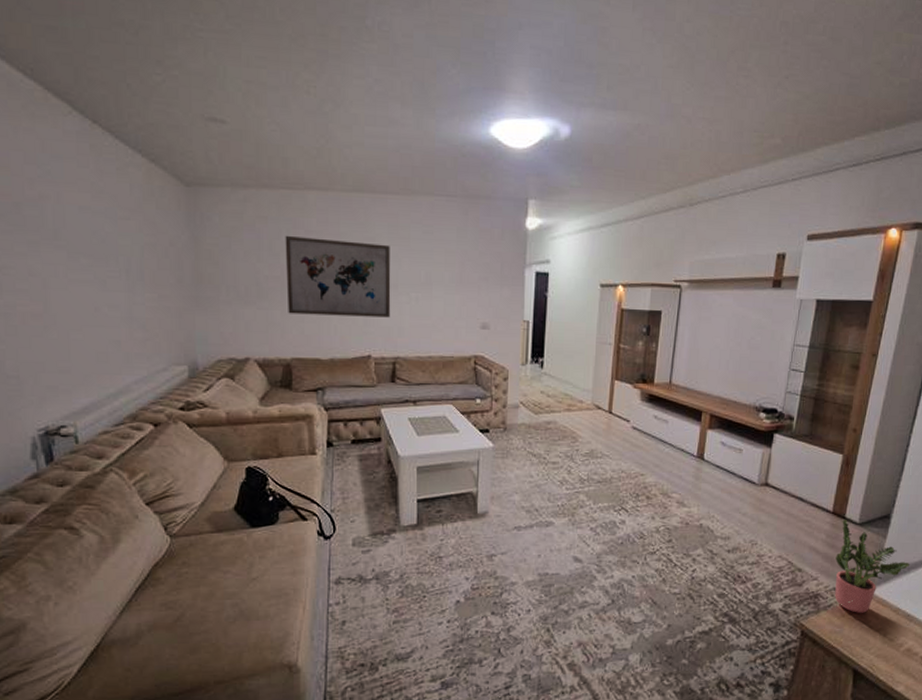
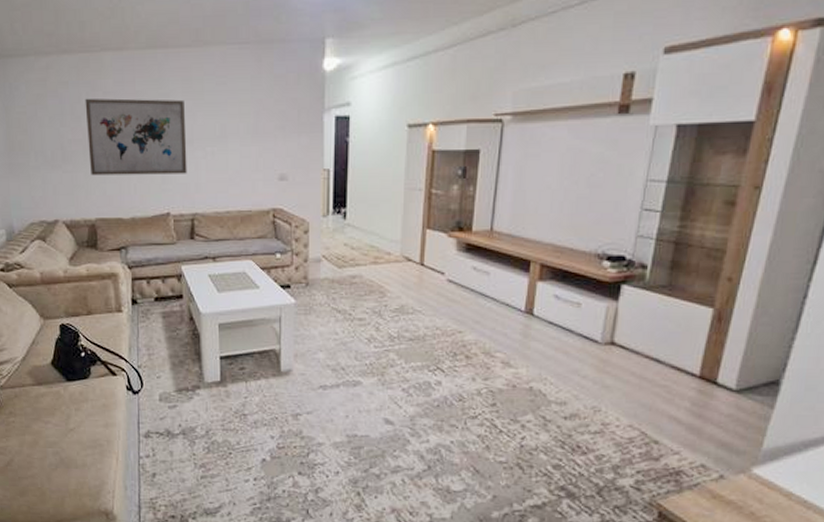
potted plant: present [835,520,910,613] -> none [703,386,808,496]

